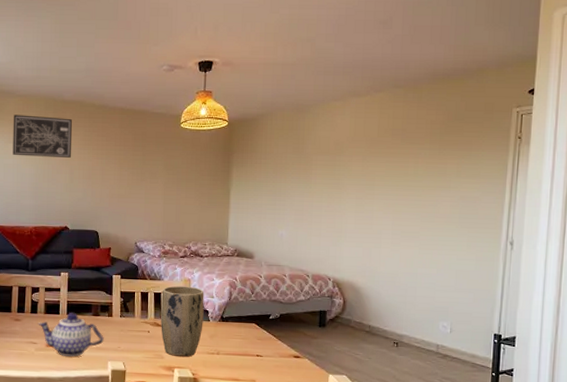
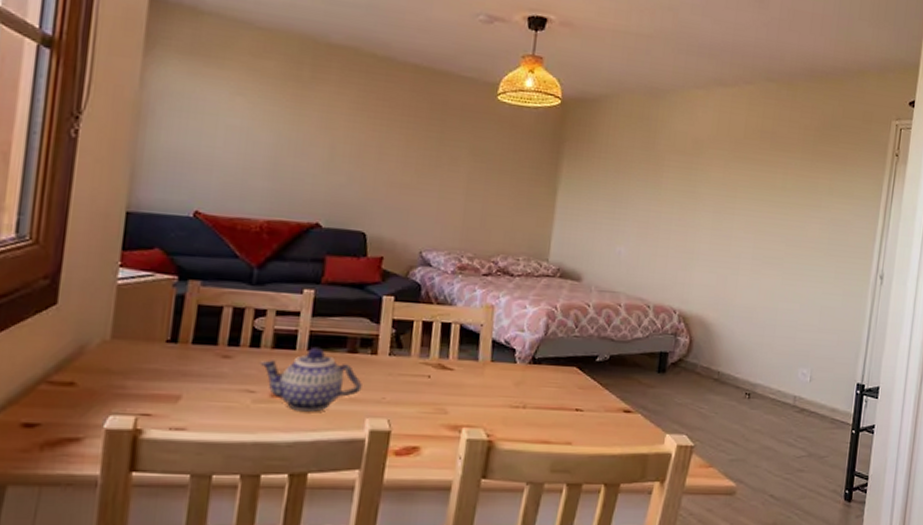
wall art: present [13,114,73,159] -> none [241,54,341,127]
plant pot: present [160,285,204,357] -> none [447,313,512,412]

